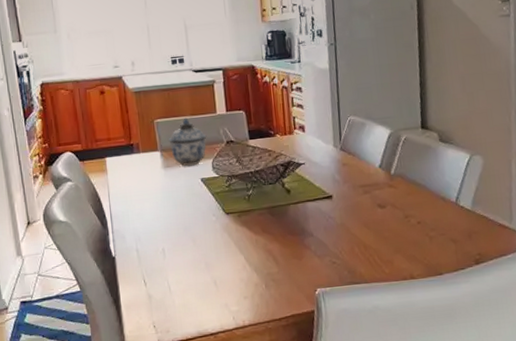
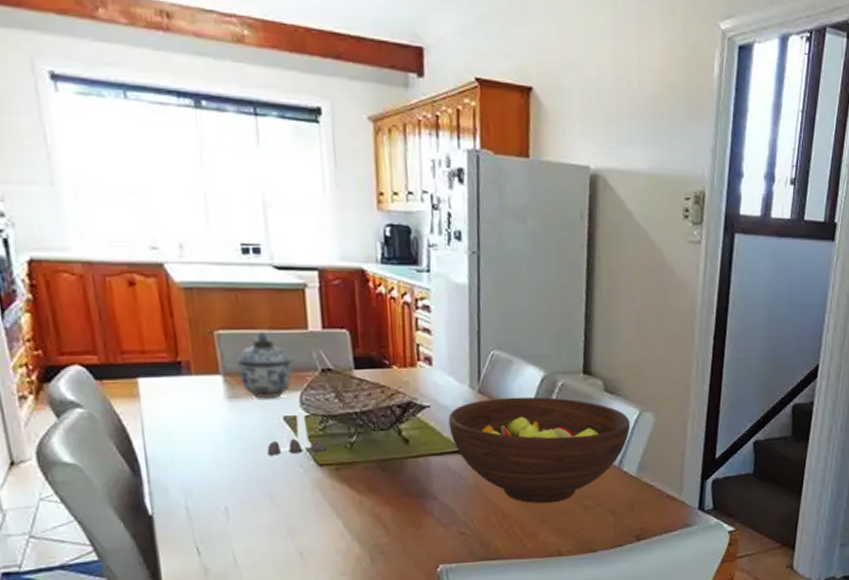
salt and pepper shaker set: none [190,173,232,209] -> present [267,410,328,456]
fruit bowl: none [318,149,464,236] -> present [448,396,631,504]

